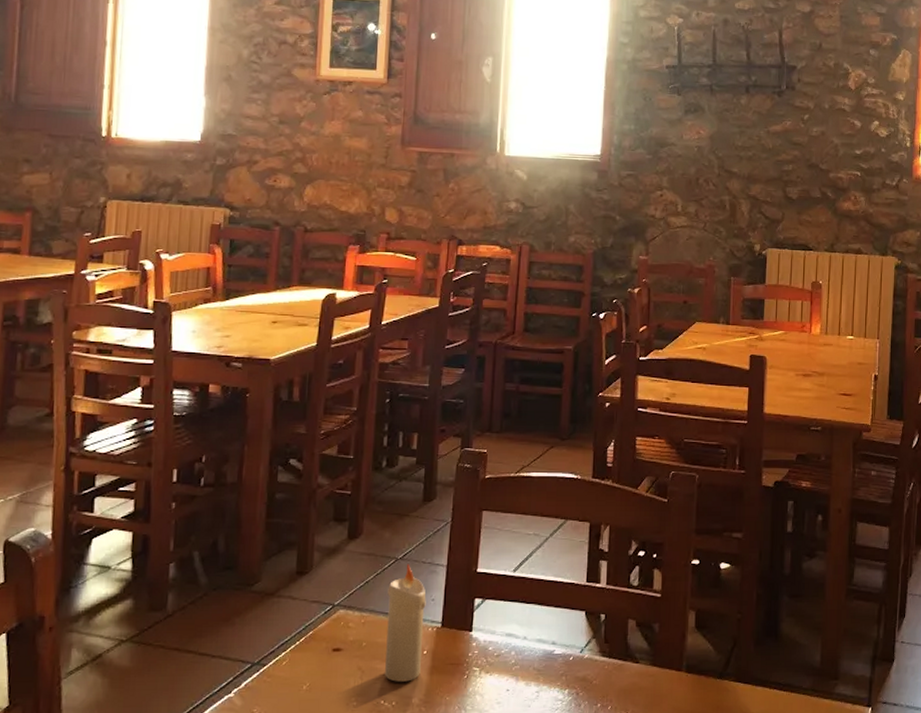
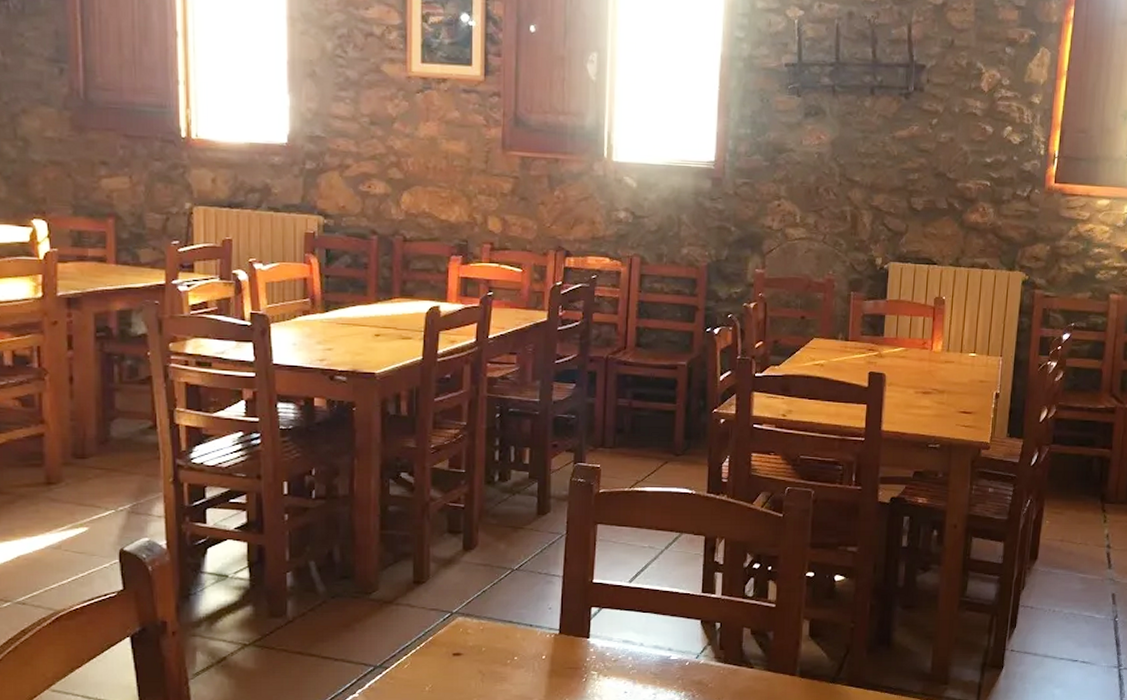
candle: present [385,564,426,682] -> none [505,574,543,684]

